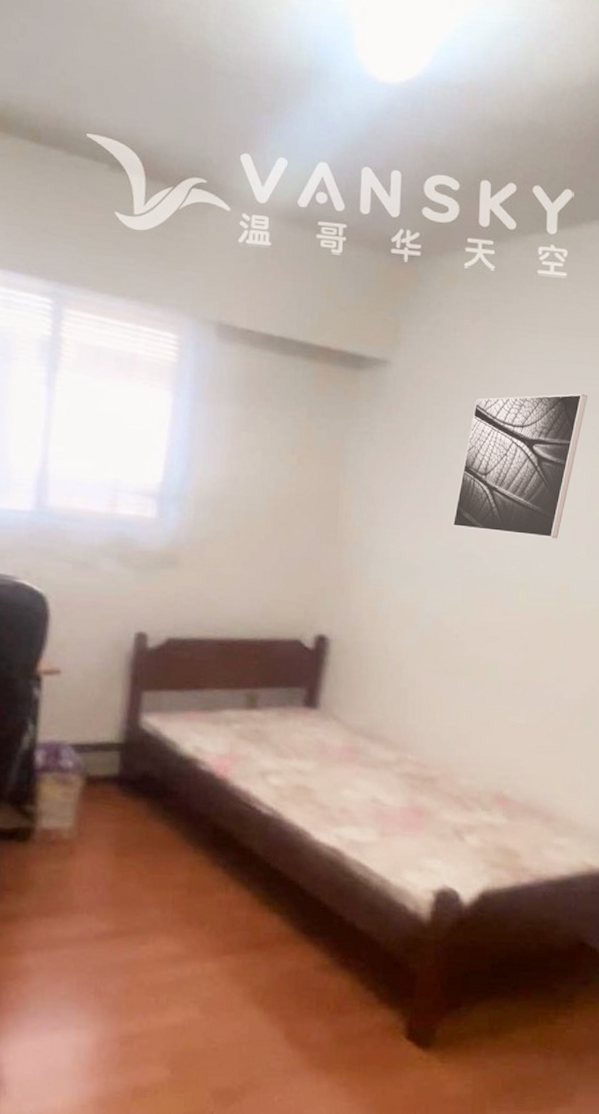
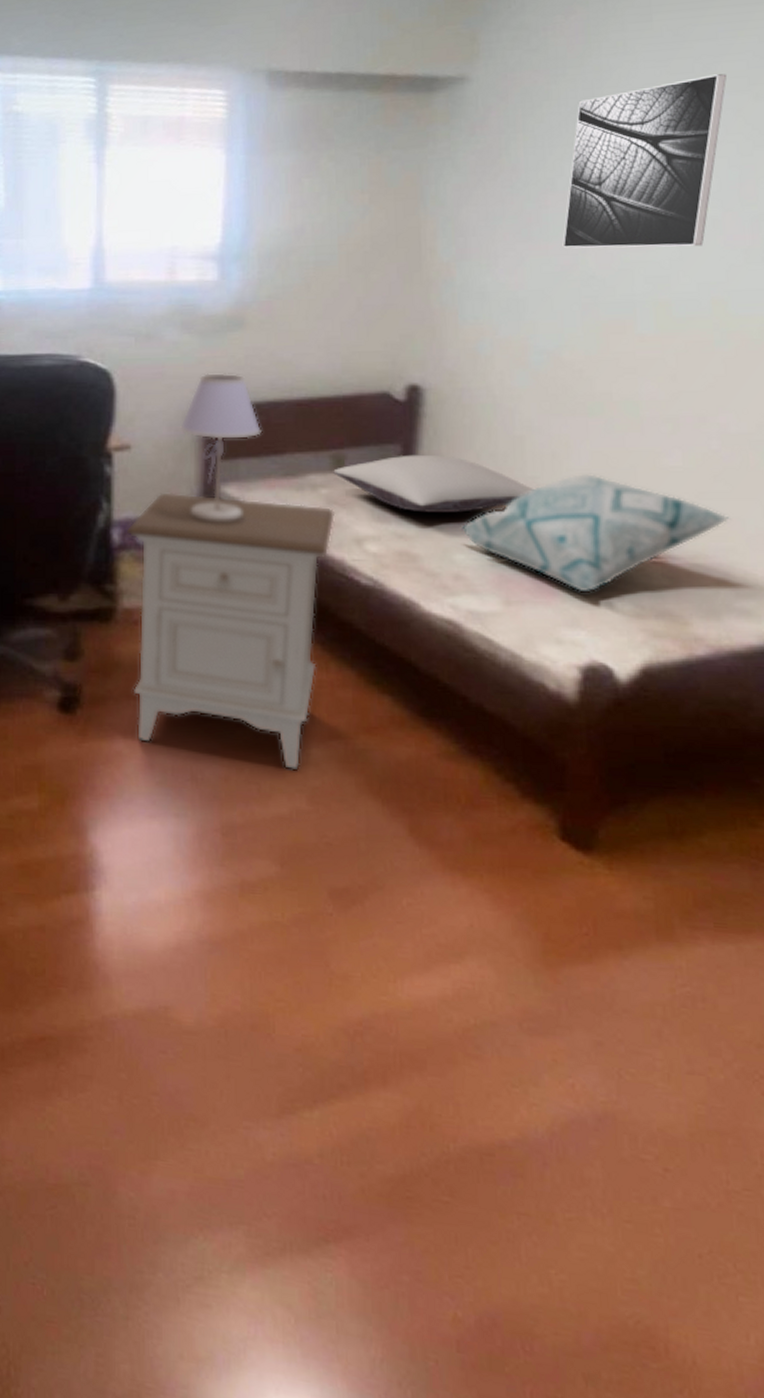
nightstand: none [45,718,246,983] -> present [126,493,336,771]
table lamp: none [108,607,186,751] -> present [179,373,263,523]
pillow: none [246,698,412,753] -> present [333,454,535,513]
decorative pillow: none [349,725,558,828] -> present [460,474,732,593]

